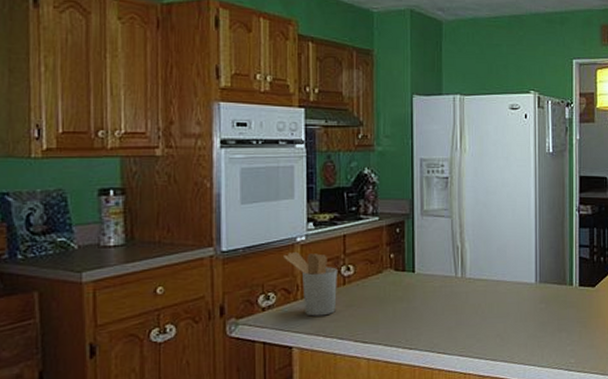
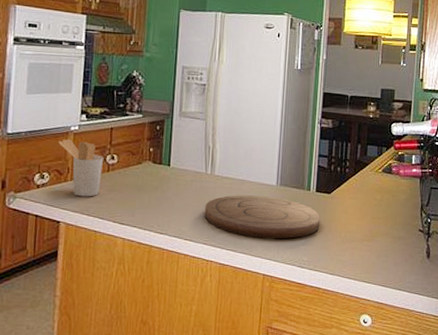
cutting board: none [458,296,586,343] -> present [204,195,321,239]

